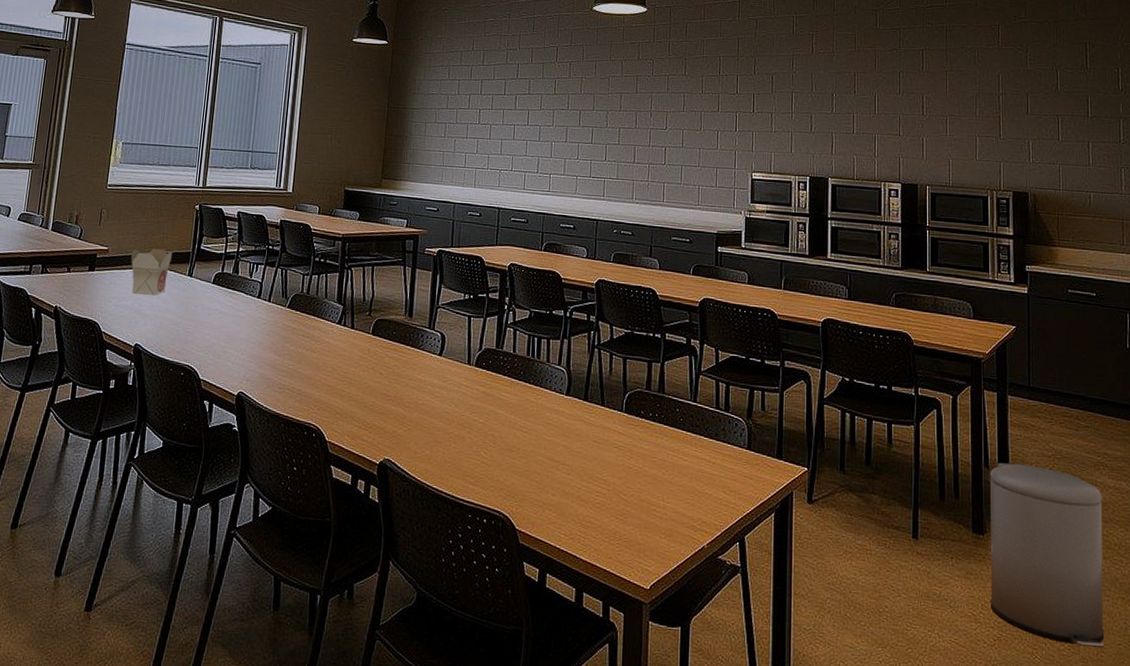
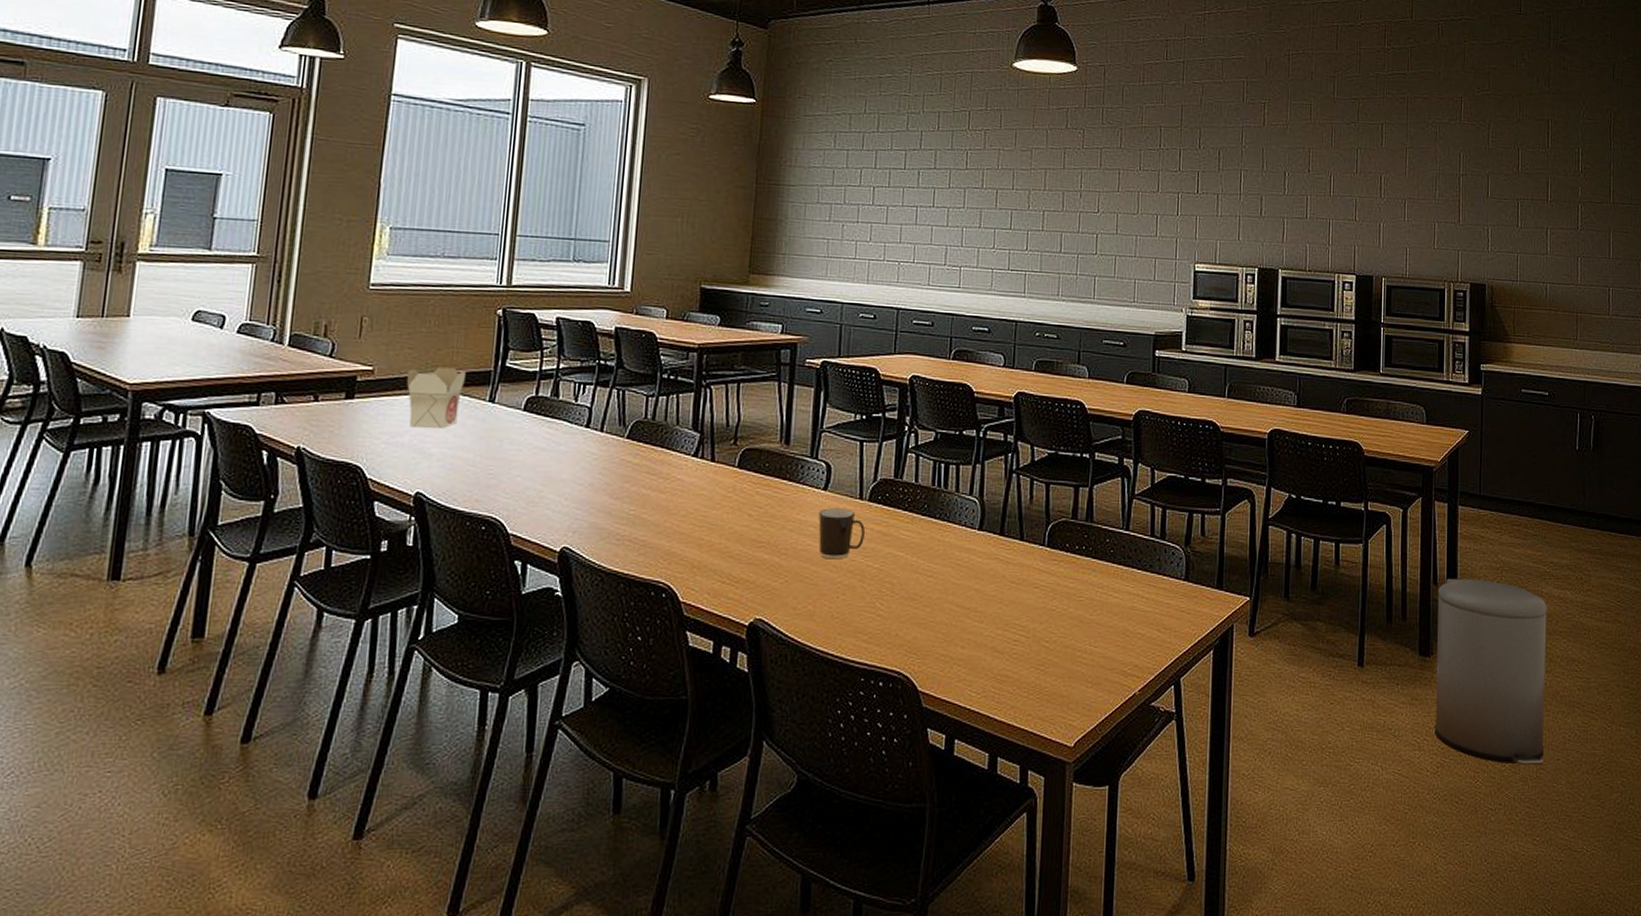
mug: none [434,370,473,414] -> present [818,508,866,560]

